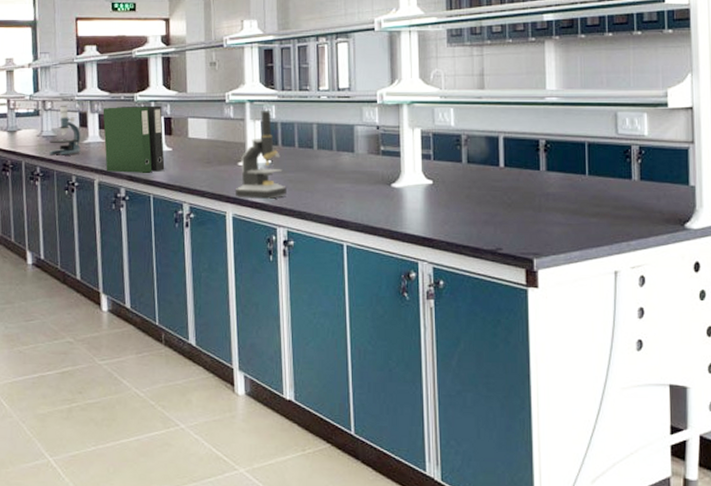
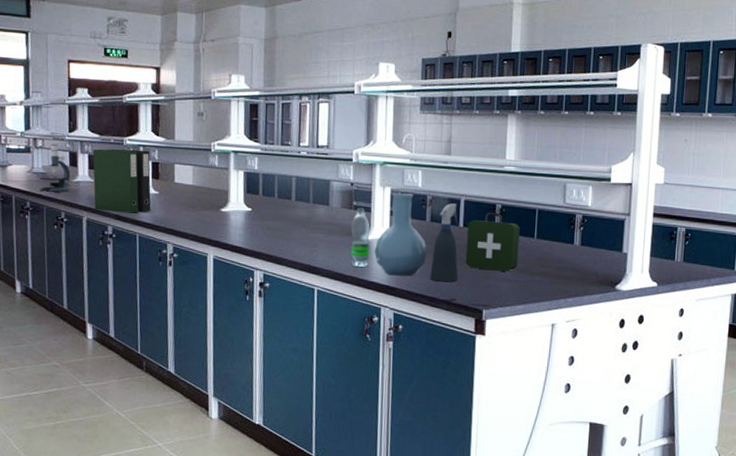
microscope: present [234,111,286,200] -> none [216,162,265,245]
bottle: none [379,152,401,217] -> present [350,207,370,267]
flask: none [406,133,467,225] -> present [374,192,428,276]
spray bottle: none [471,142,503,230] -> present [430,203,458,282]
first-aid kit: none [508,150,569,214] -> present [465,213,520,272]

